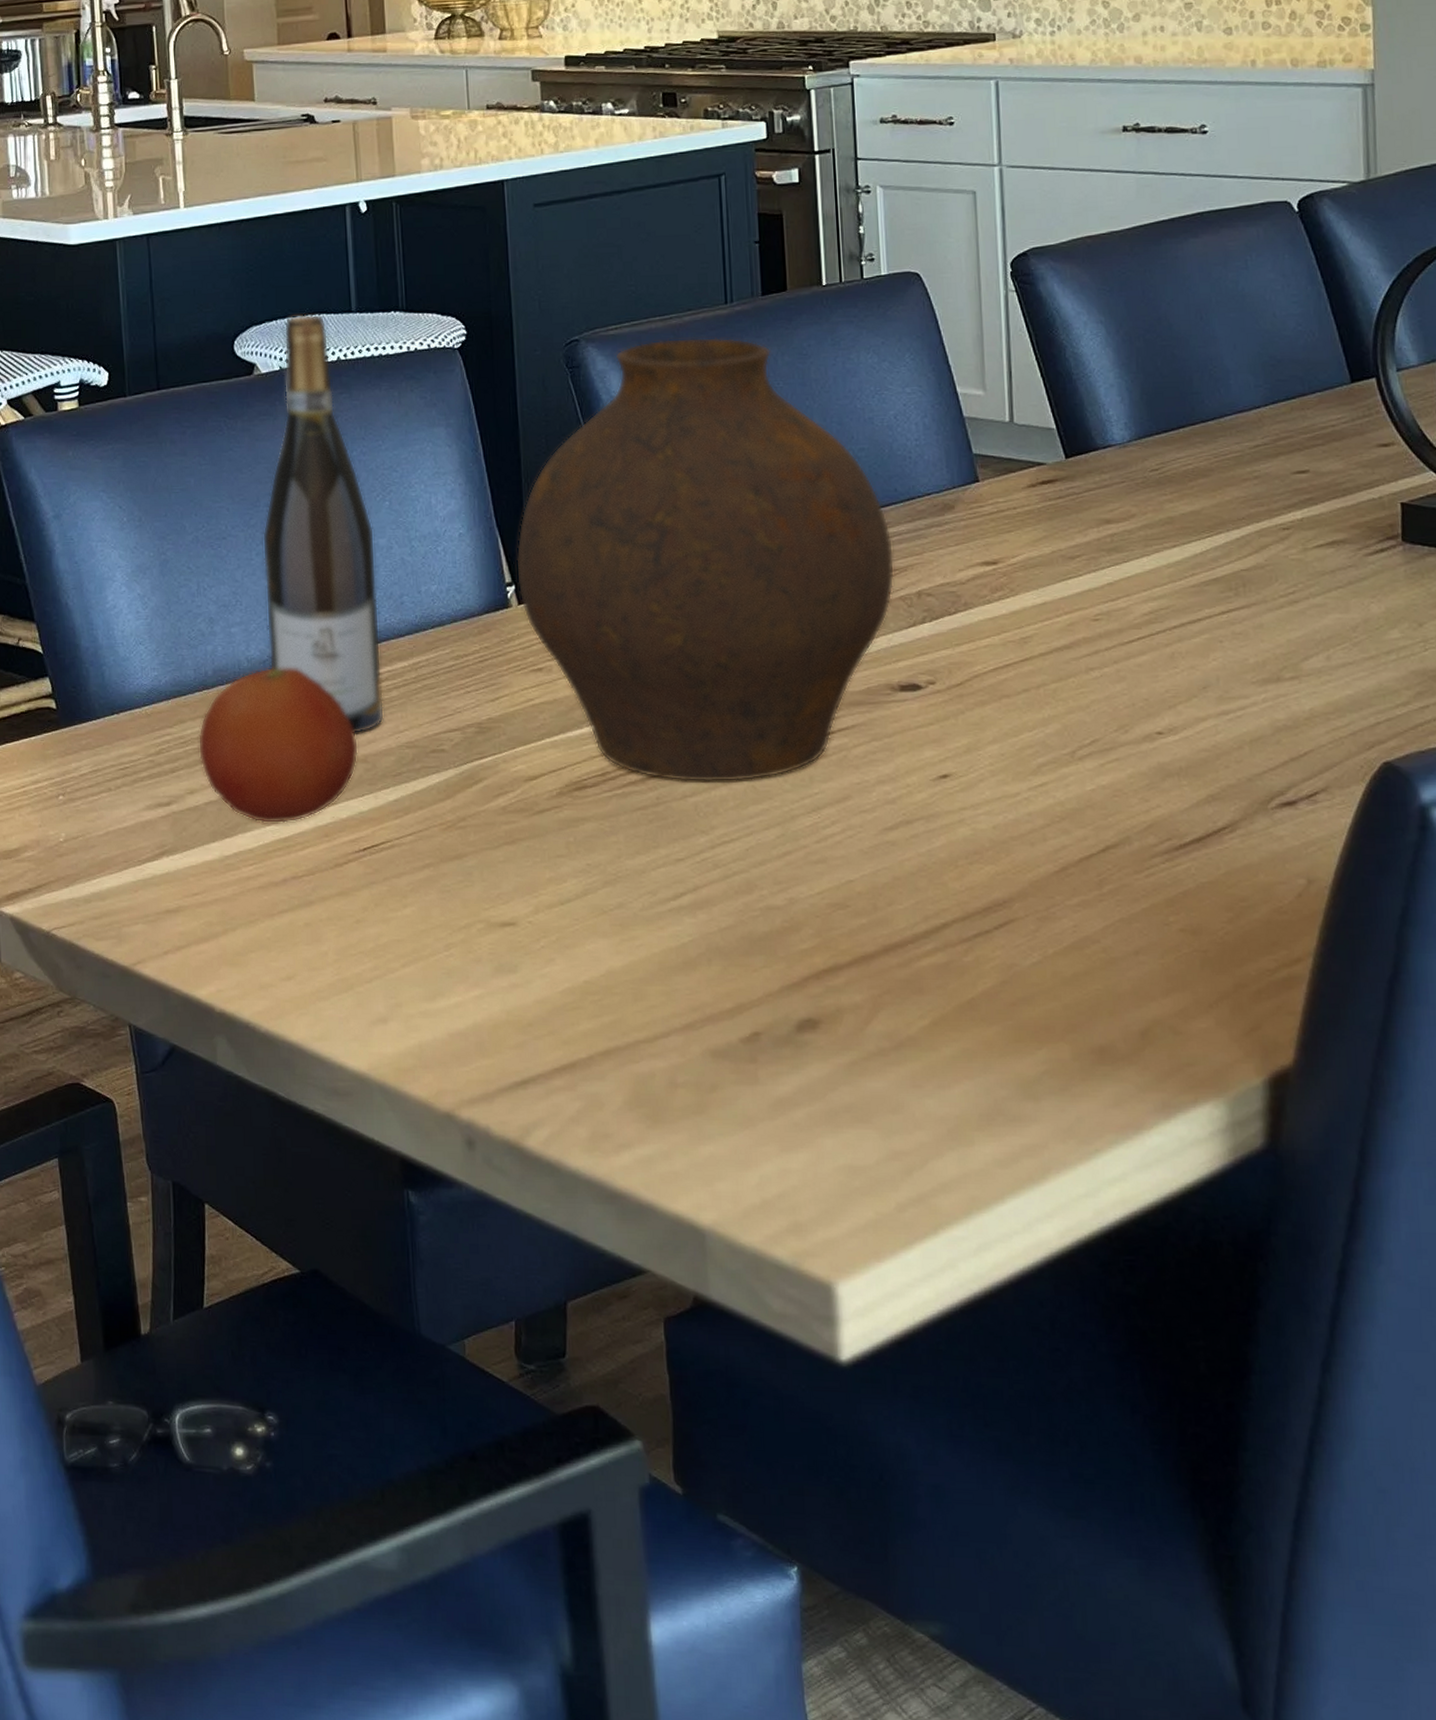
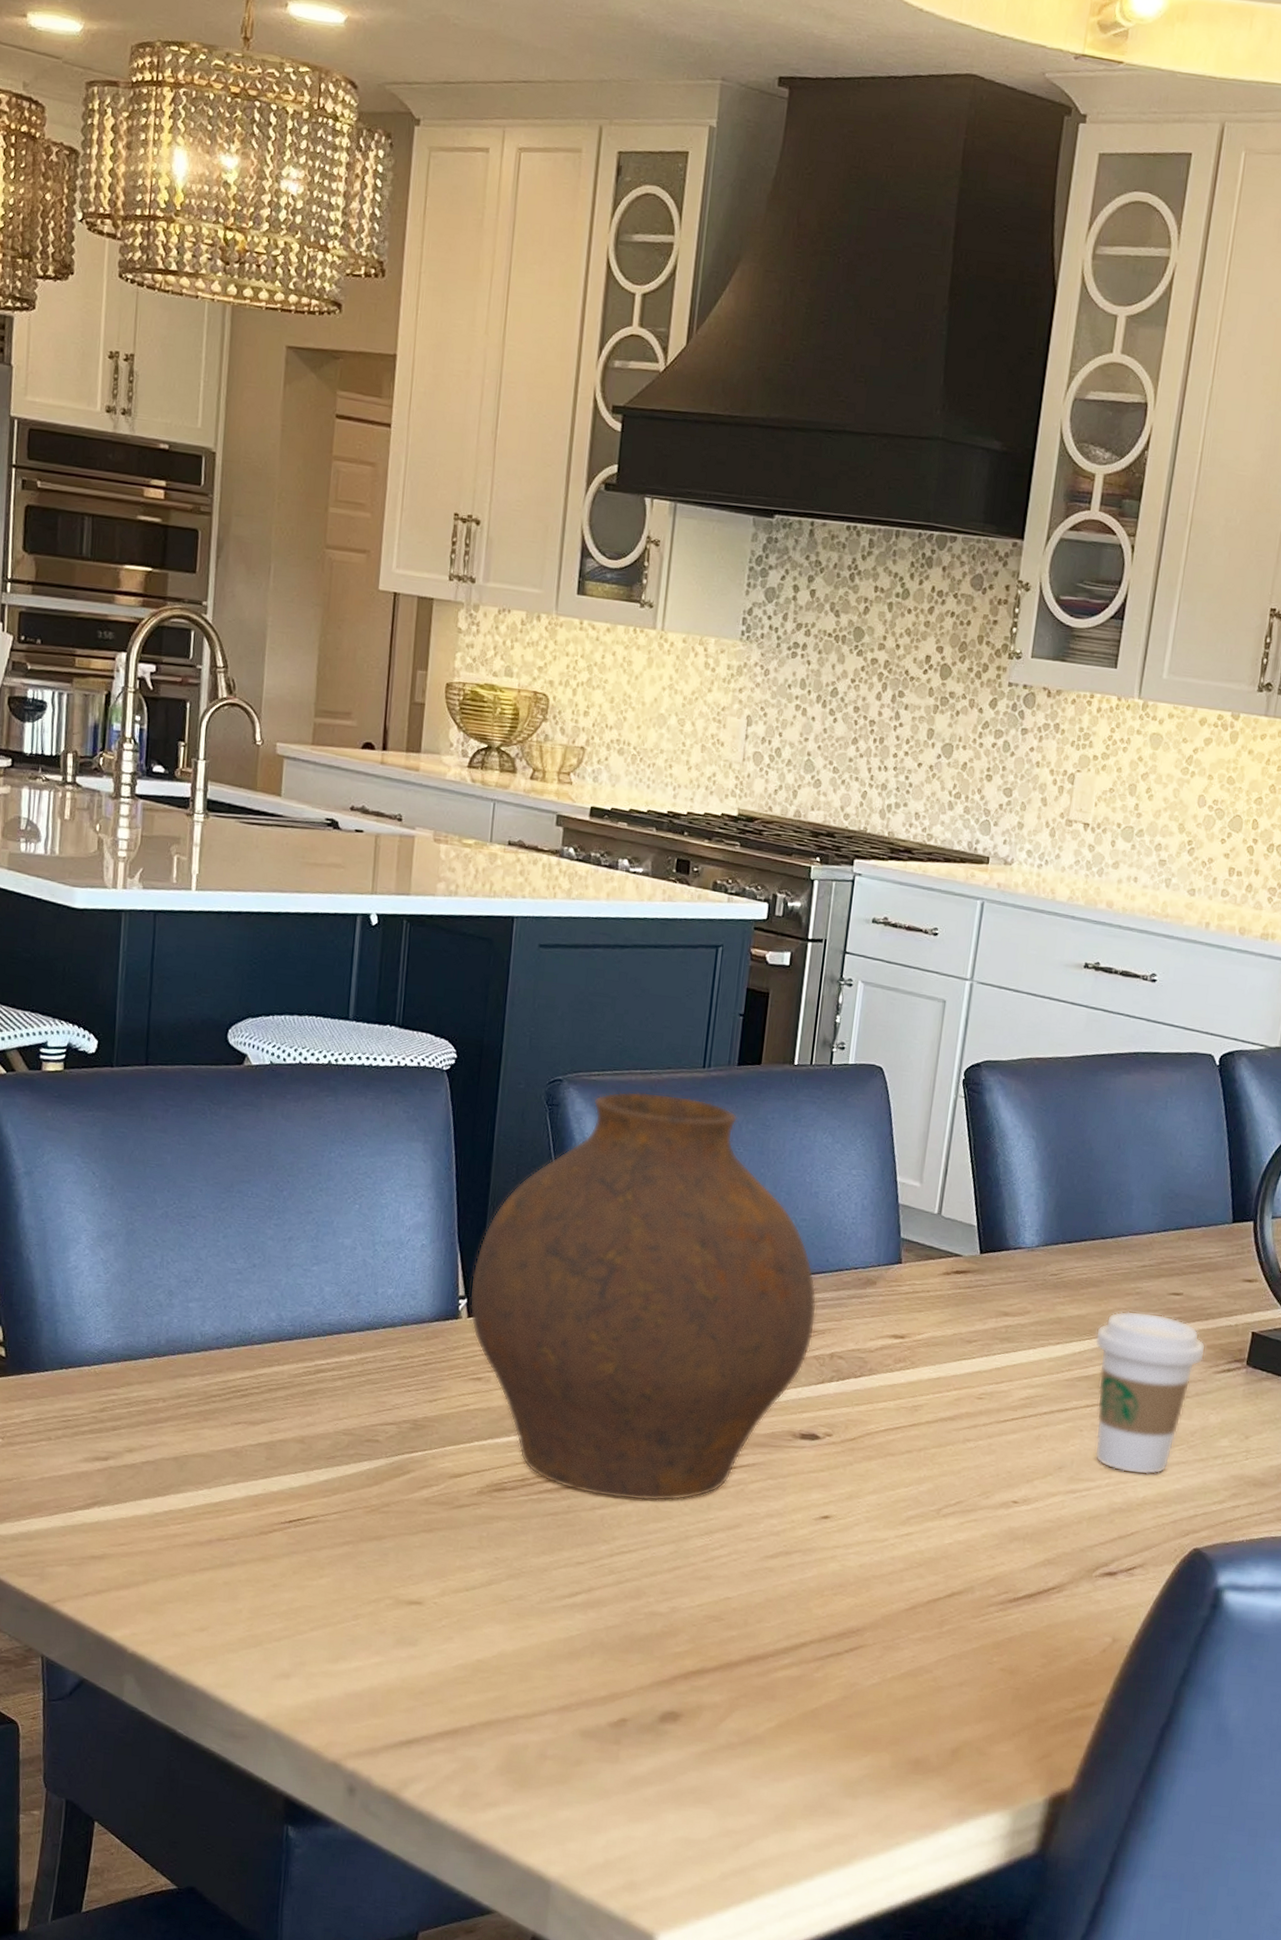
fruit: present [197,667,359,824] -> none [141,1344,298,1490]
wine bottle: present [262,314,385,734] -> none [222,1013,341,1417]
coffee cup: none [1216,497,1350,684] -> present [1094,1310,1206,1475]

